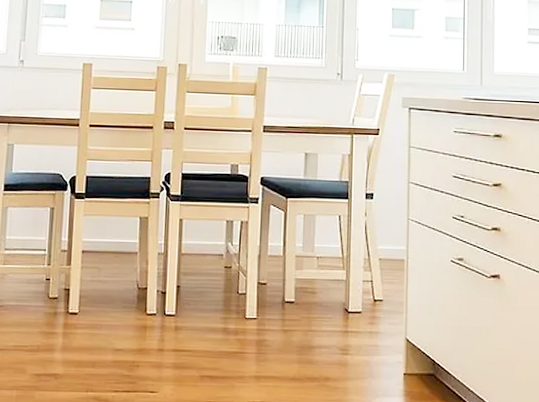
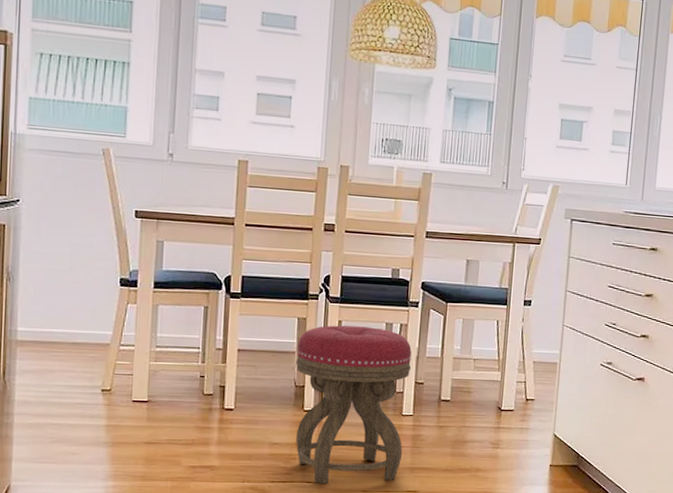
stool: none [138,224,254,395] -> present [296,325,412,485]

